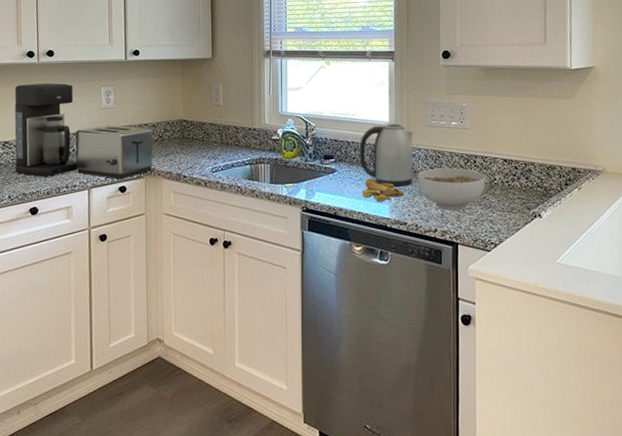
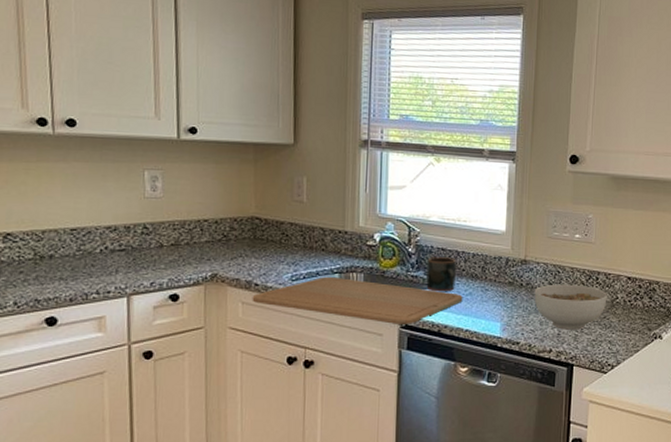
coffee maker: present [14,83,78,177] -> none [19,160,112,279]
toaster: present [75,125,153,179] -> none [108,219,215,286]
chopping board: none [181,167,355,208] -> present [252,276,463,324]
mug: none [322,147,348,179] -> present [426,257,457,292]
kettle: present [360,123,414,186] -> none [471,233,533,303]
banana: present [362,178,404,202] -> none [471,293,518,320]

